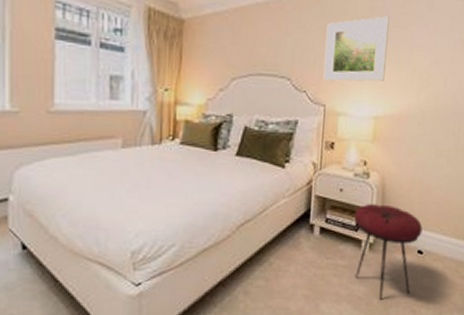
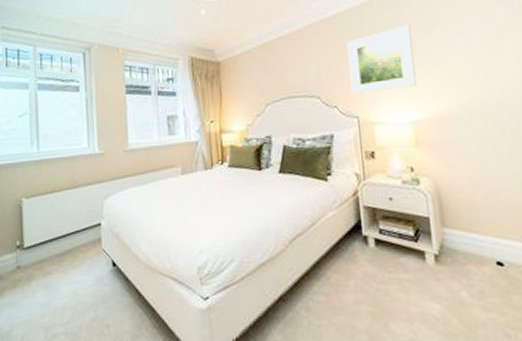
stool: present [354,204,423,300] -> none [410,211,498,320]

